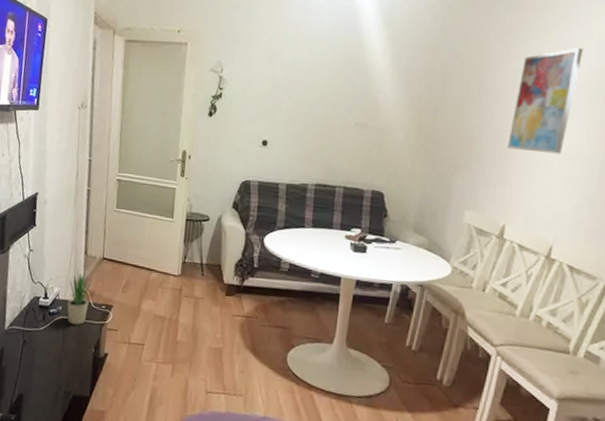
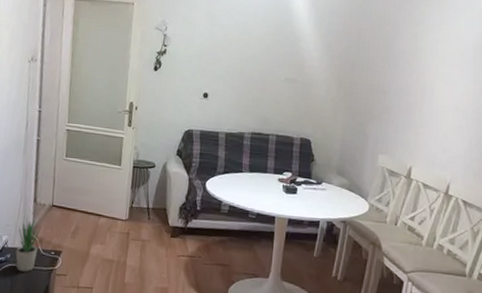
wall art: present [507,48,583,154] -> none [411,17,468,106]

